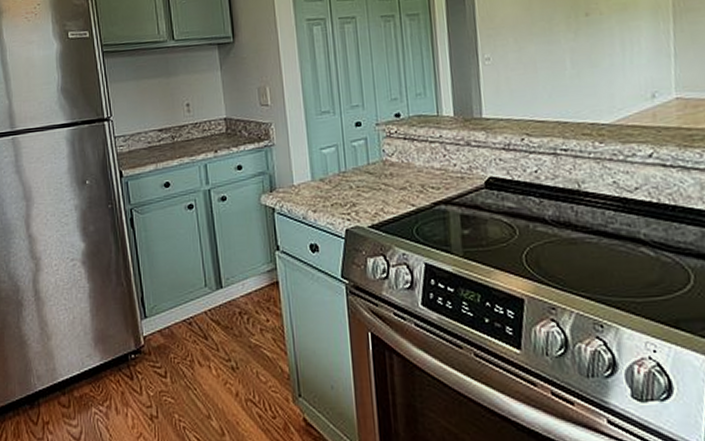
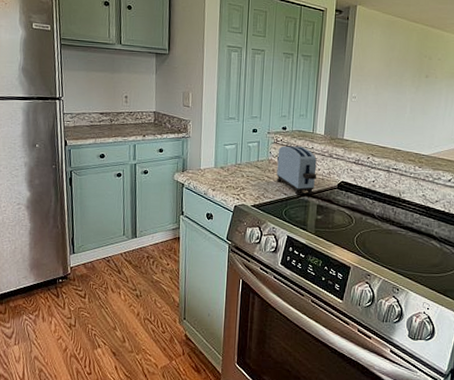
toaster: none [393,136,454,205] -> present [276,146,317,195]

